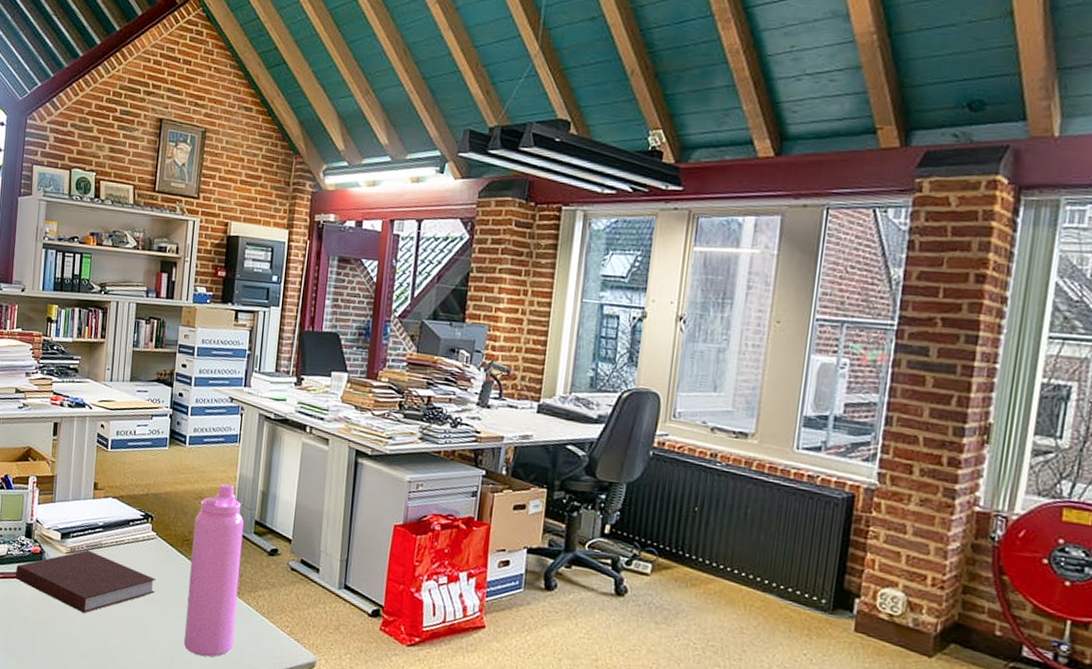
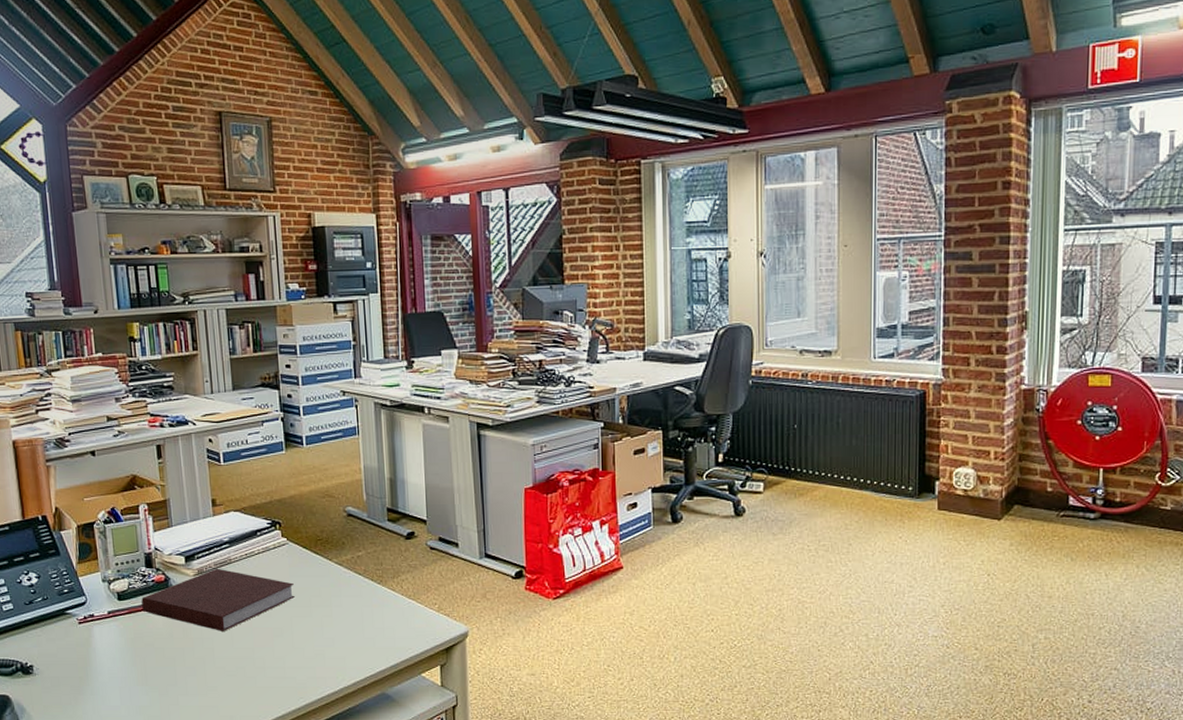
water bottle: present [183,483,244,657] -> none [325,477,384,648]

